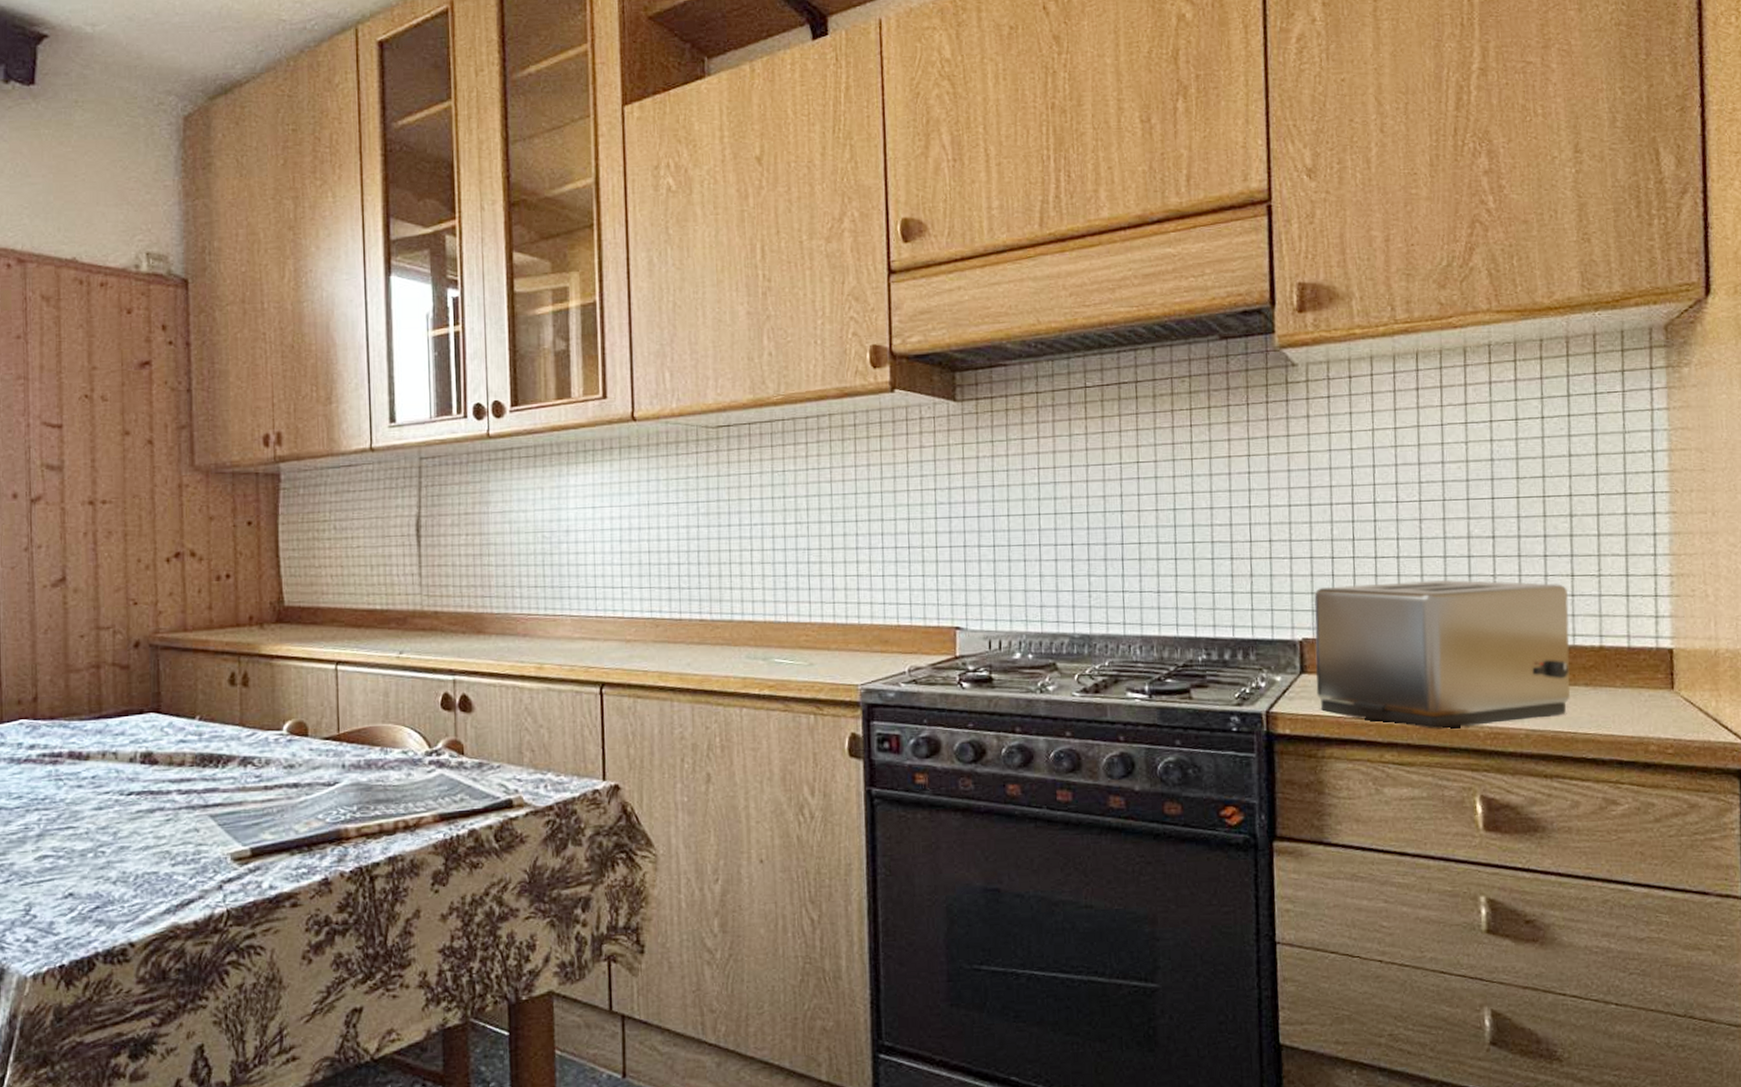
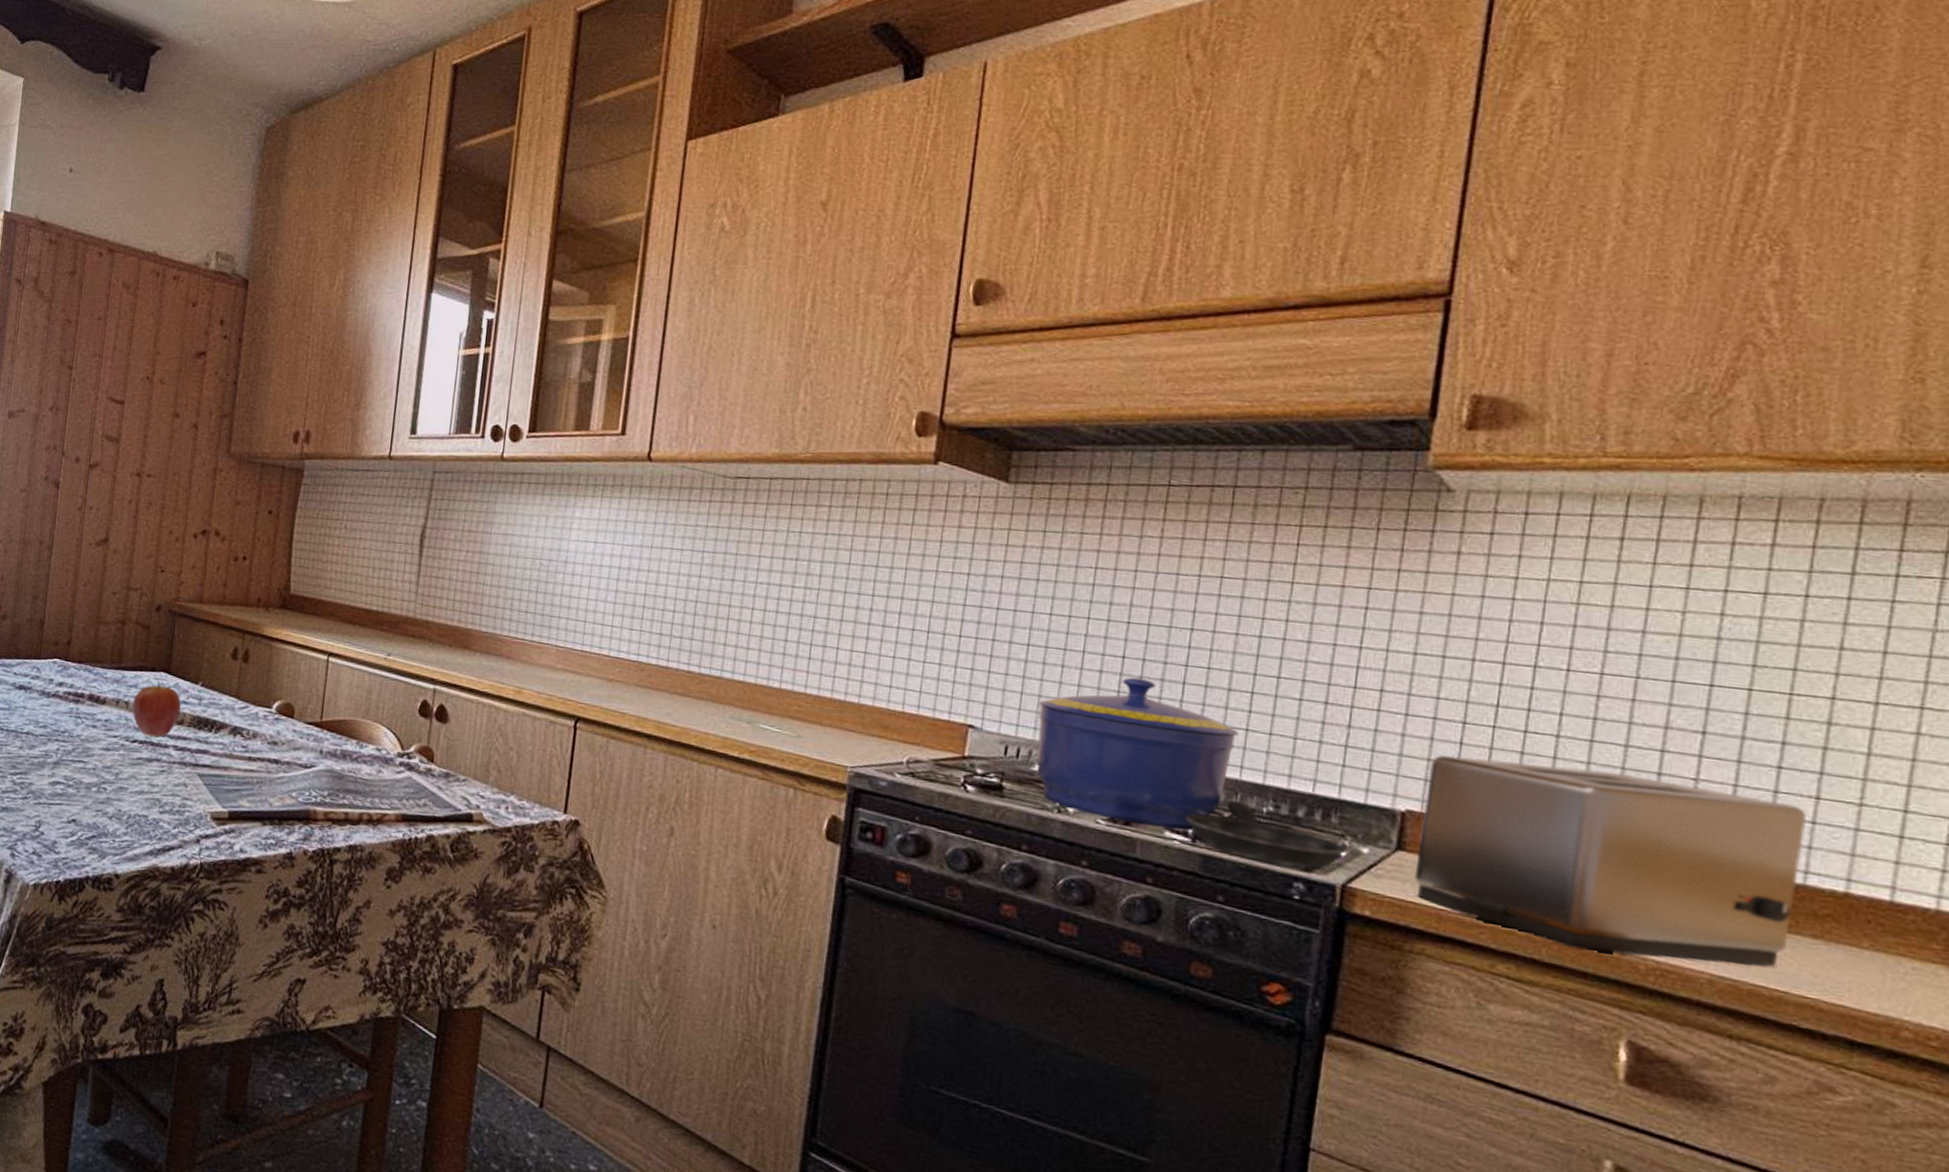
fruit: none [122,724,179,785] -> present [132,681,181,737]
cooking pot: none [1009,560,1171,691] -> present [1036,677,1239,831]
frying pan: none [1141,654,1265,705] -> present [1186,799,1347,870]

